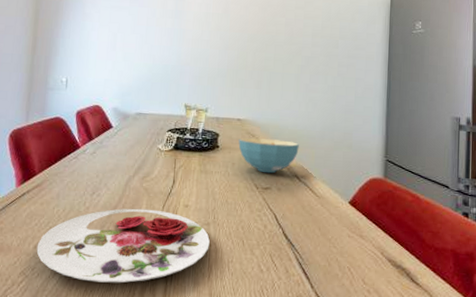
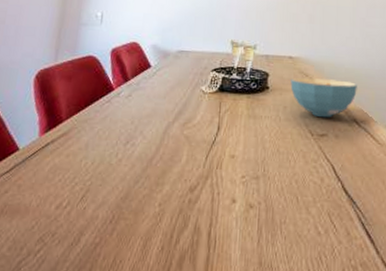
plate: present [36,208,210,283] -> none [58,160,259,251]

